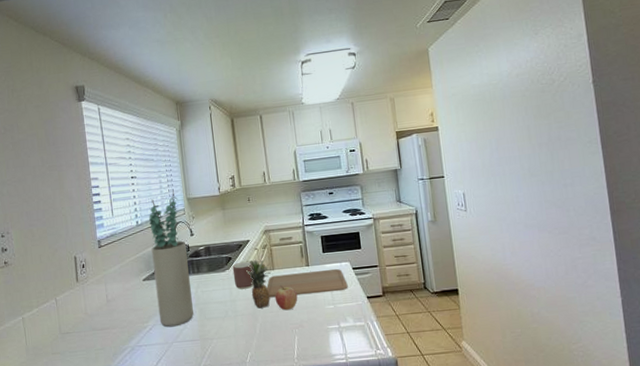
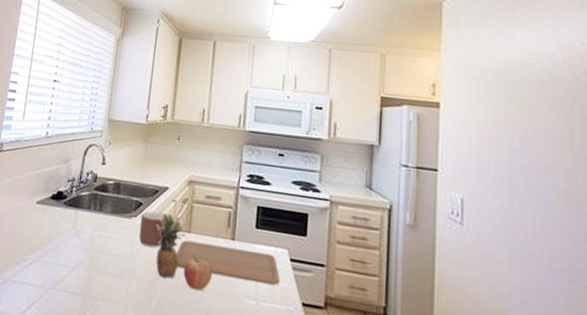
vase: present [149,190,194,328] -> none [42,106,98,270]

